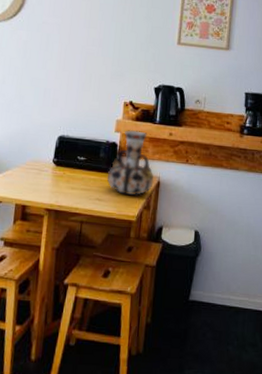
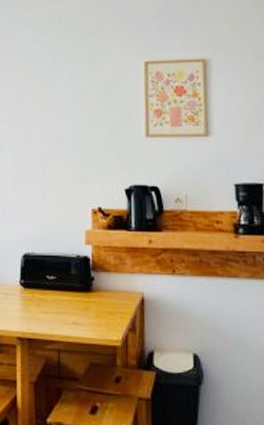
vase: present [107,129,154,195] -> none [83,239,137,316]

